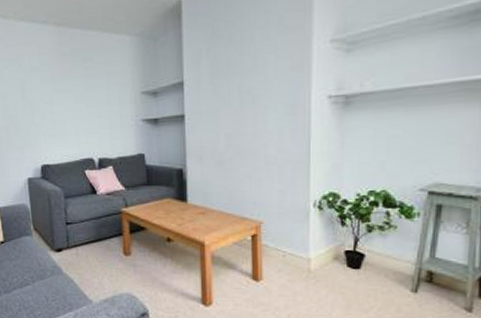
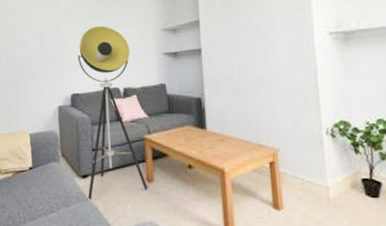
floor lamp: none [46,88,125,274] -> present [77,25,148,201]

